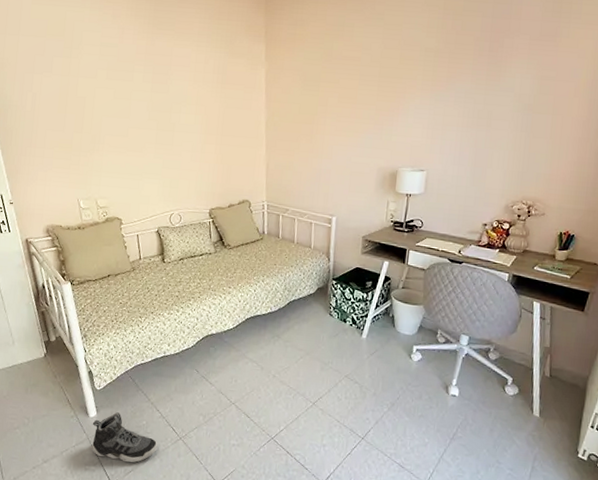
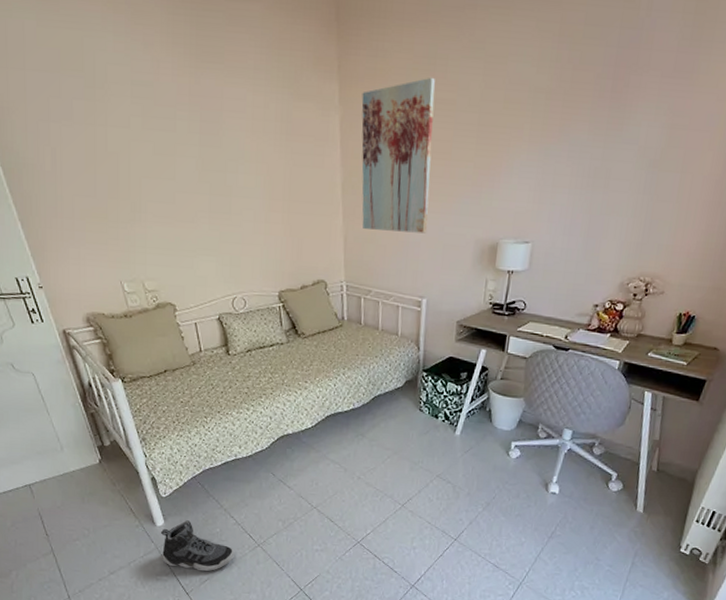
wall art: none [281,40,344,162] -> present [361,77,435,234]

